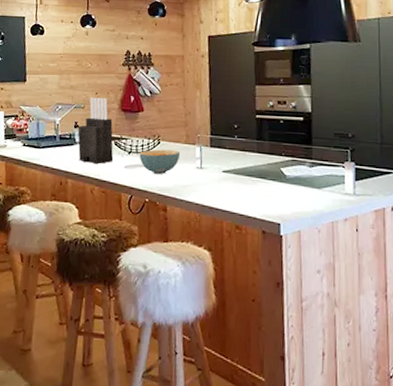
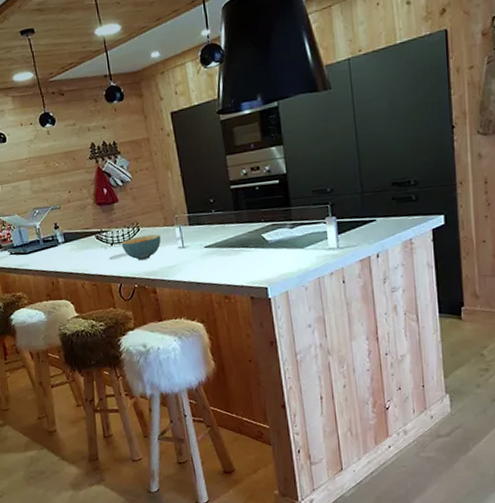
knife block: present [78,98,114,164] -> none [58,195,98,261]

